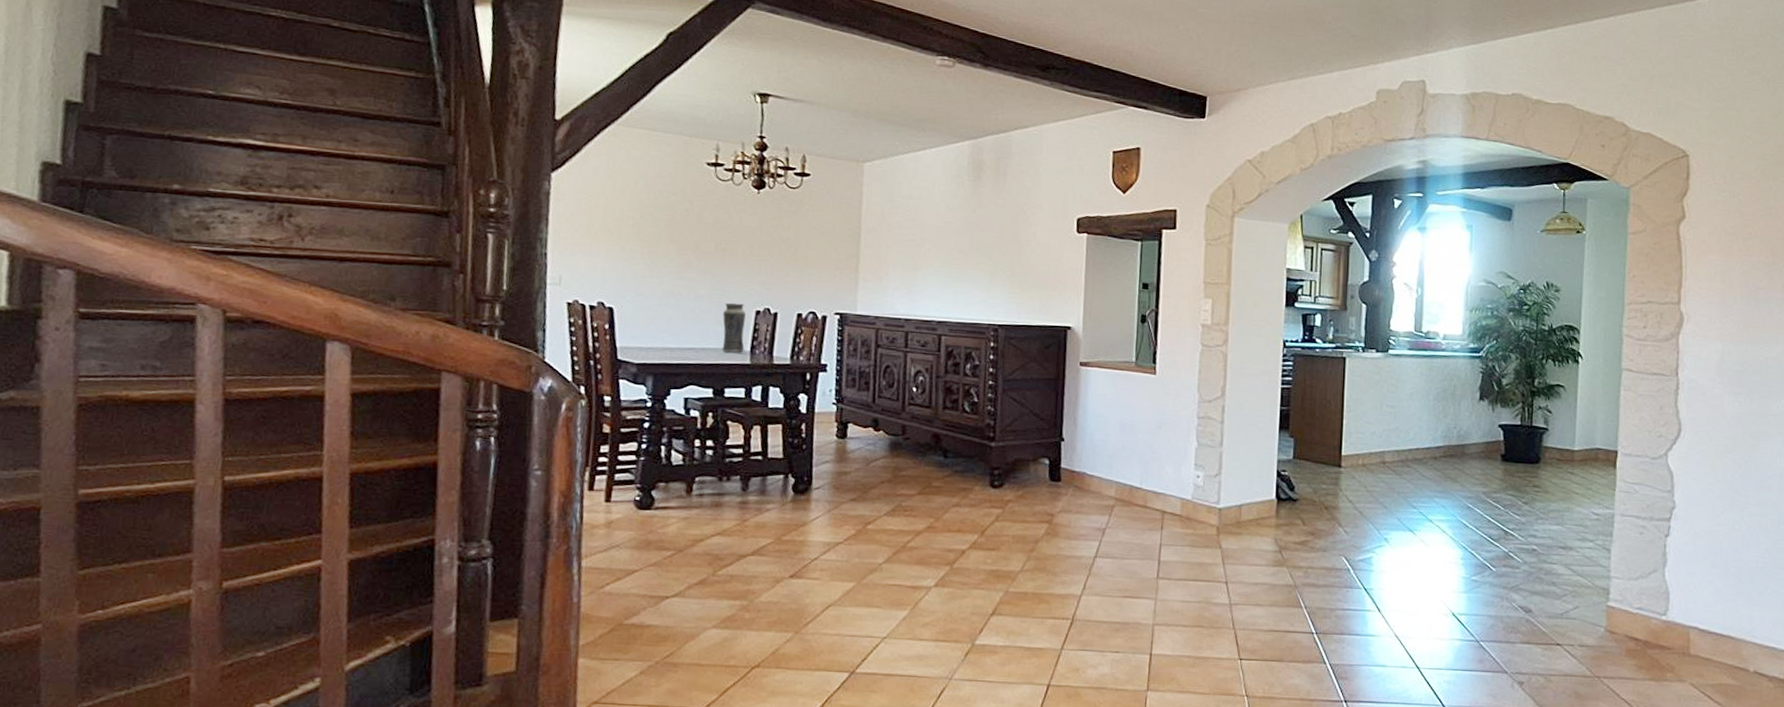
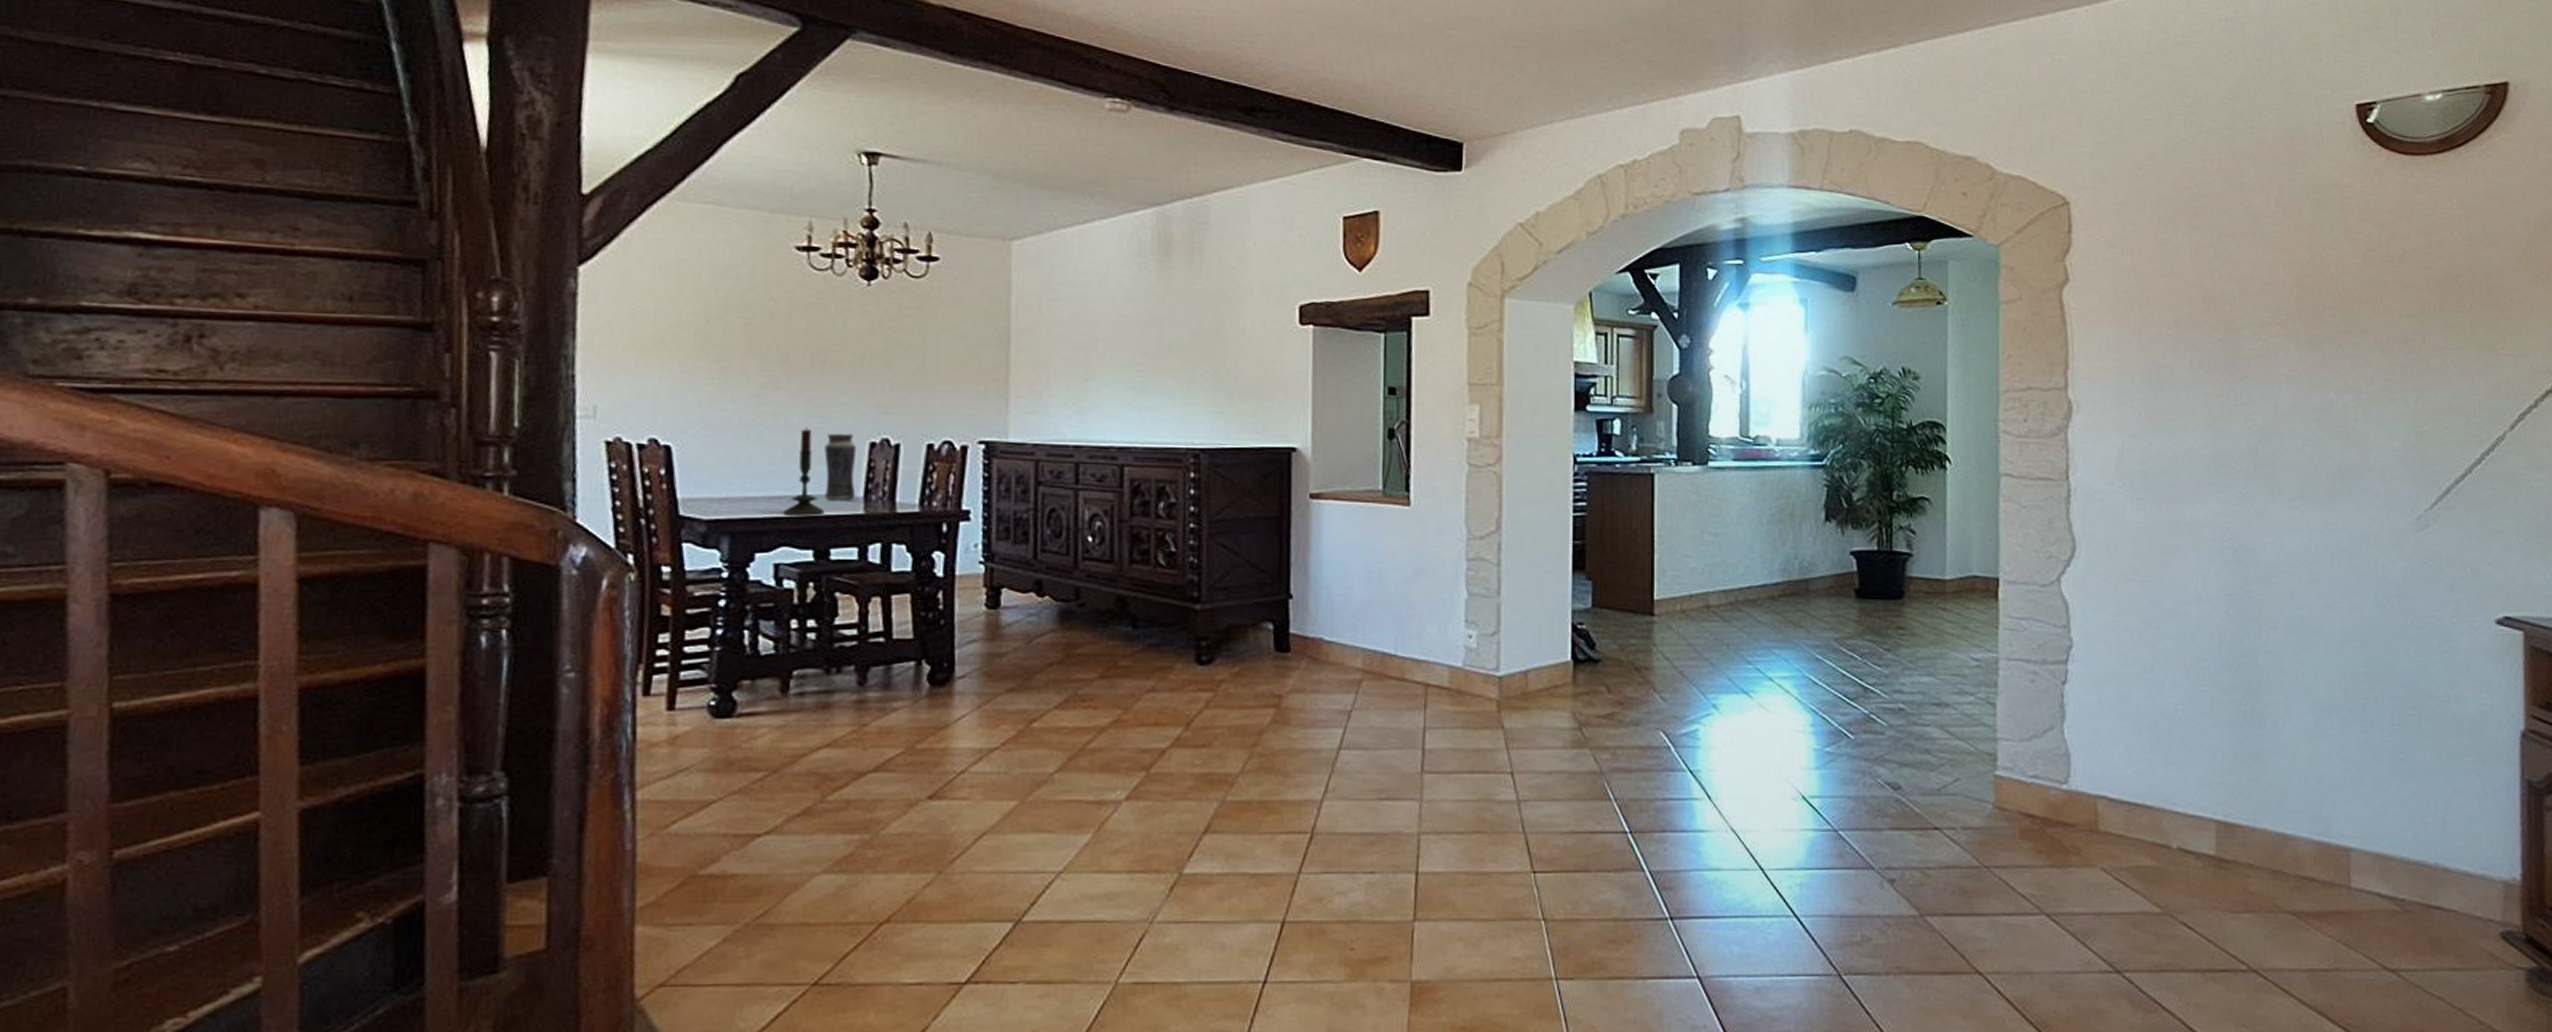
candle: none [692,297,722,364] -> present [783,427,825,517]

